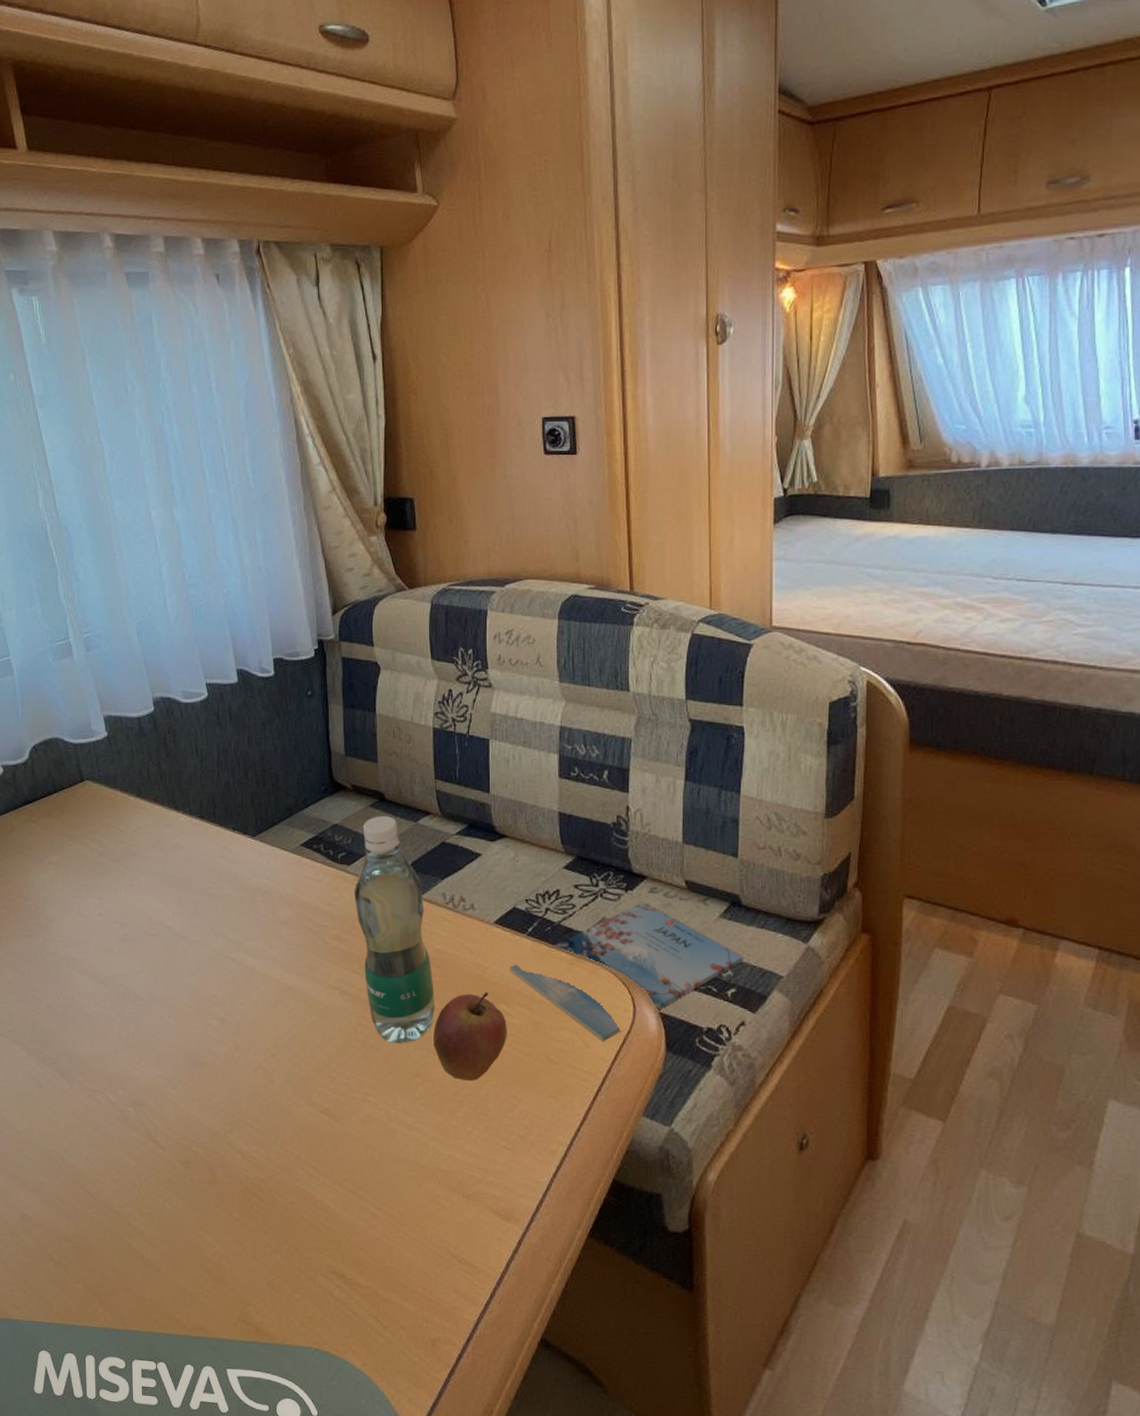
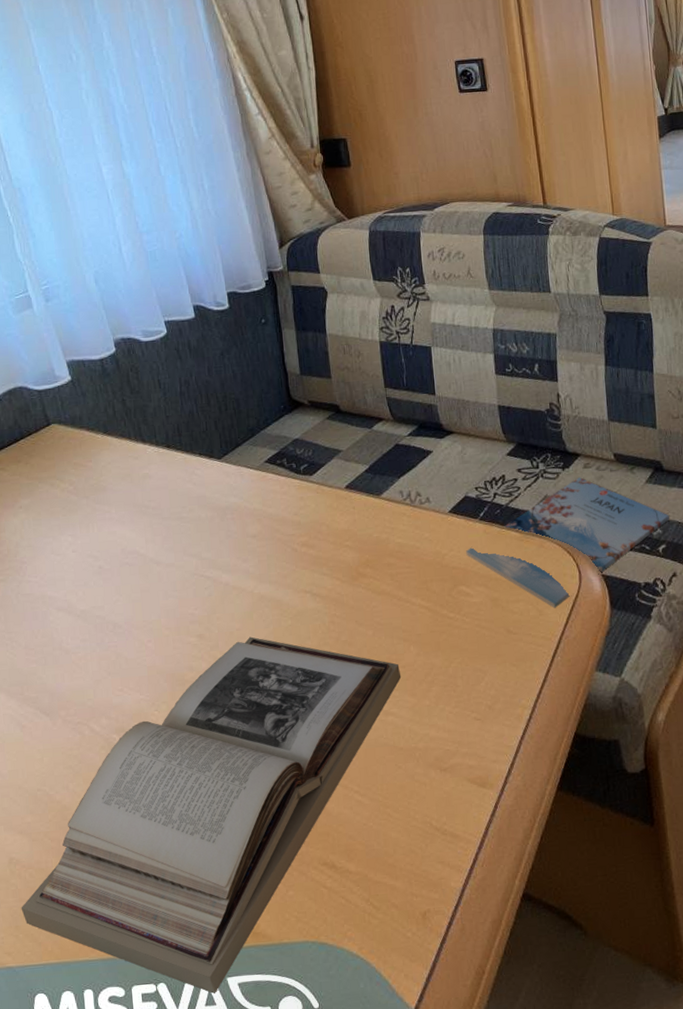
book: none [30,1027,429,1383] -> present [21,637,402,995]
bottle: present [353,816,436,1044] -> none [317,426,402,636]
fruit: present [433,991,507,1081] -> none [401,576,469,662]

